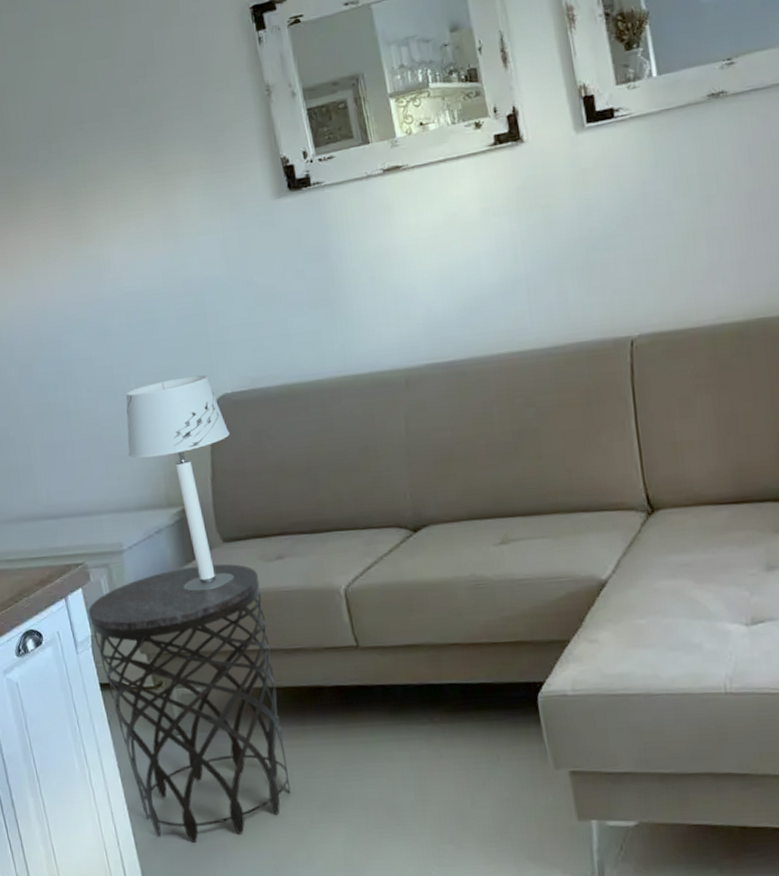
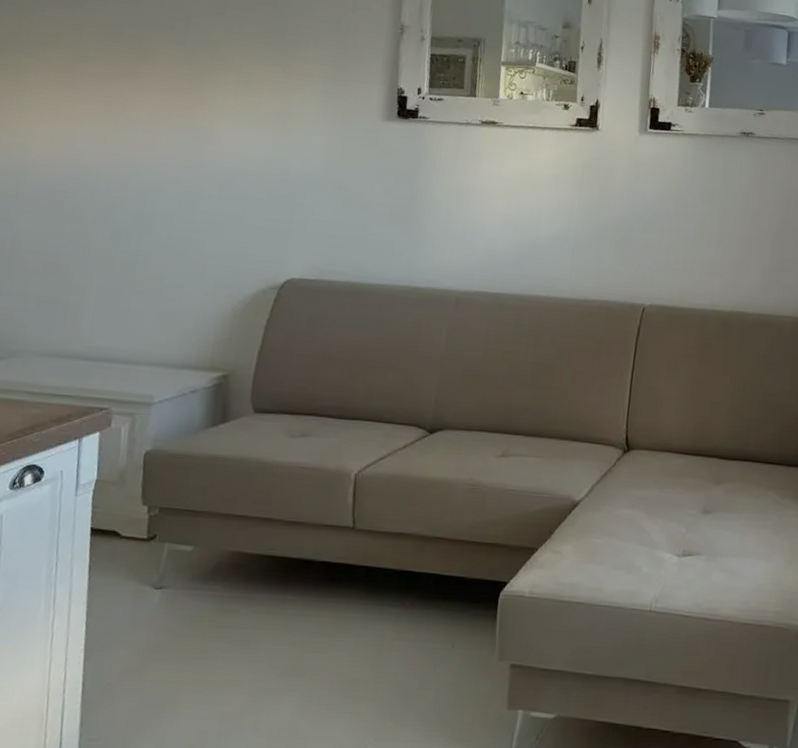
side table: present [88,563,291,843] -> none [99,429,279,698]
table lamp: present [125,374,234,592] -> none [184,254,288,455]

